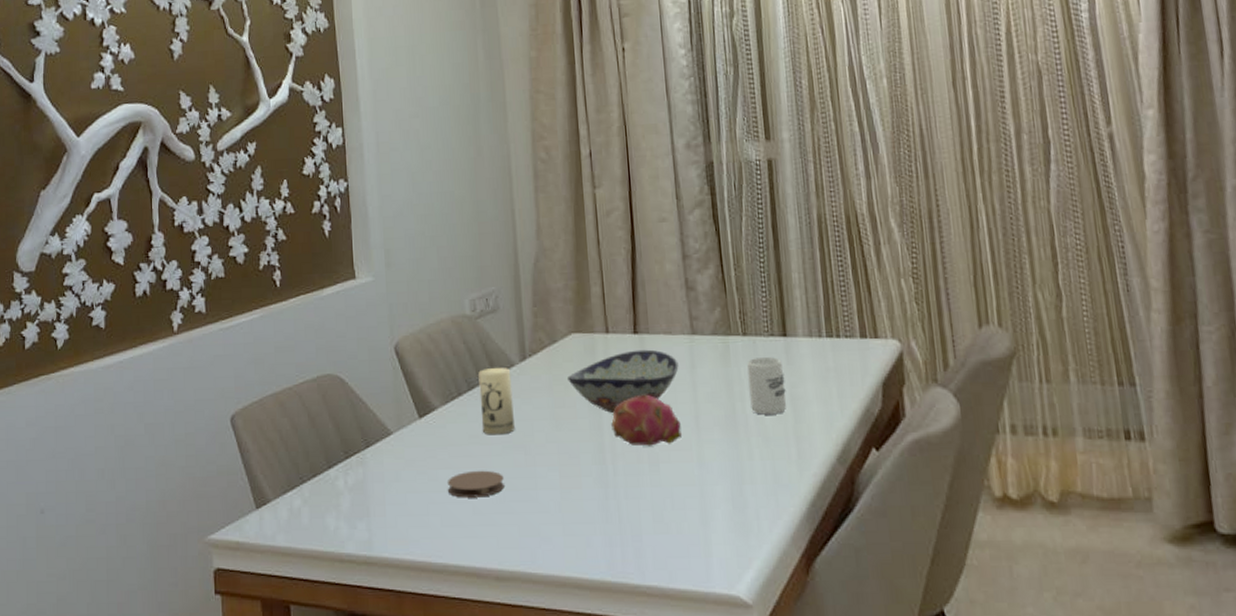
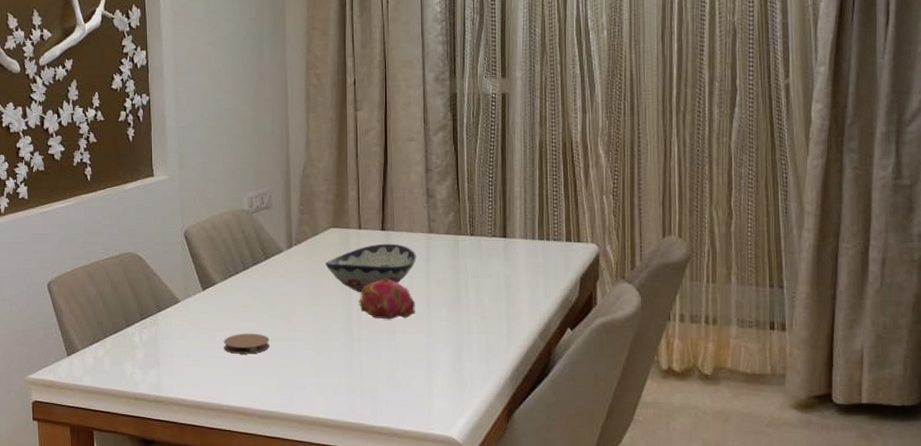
candle: present [478,367,515,435] -> none [252,252,280,306]
cup: present [747,357,786,415] -> none [472,254,502,299]

